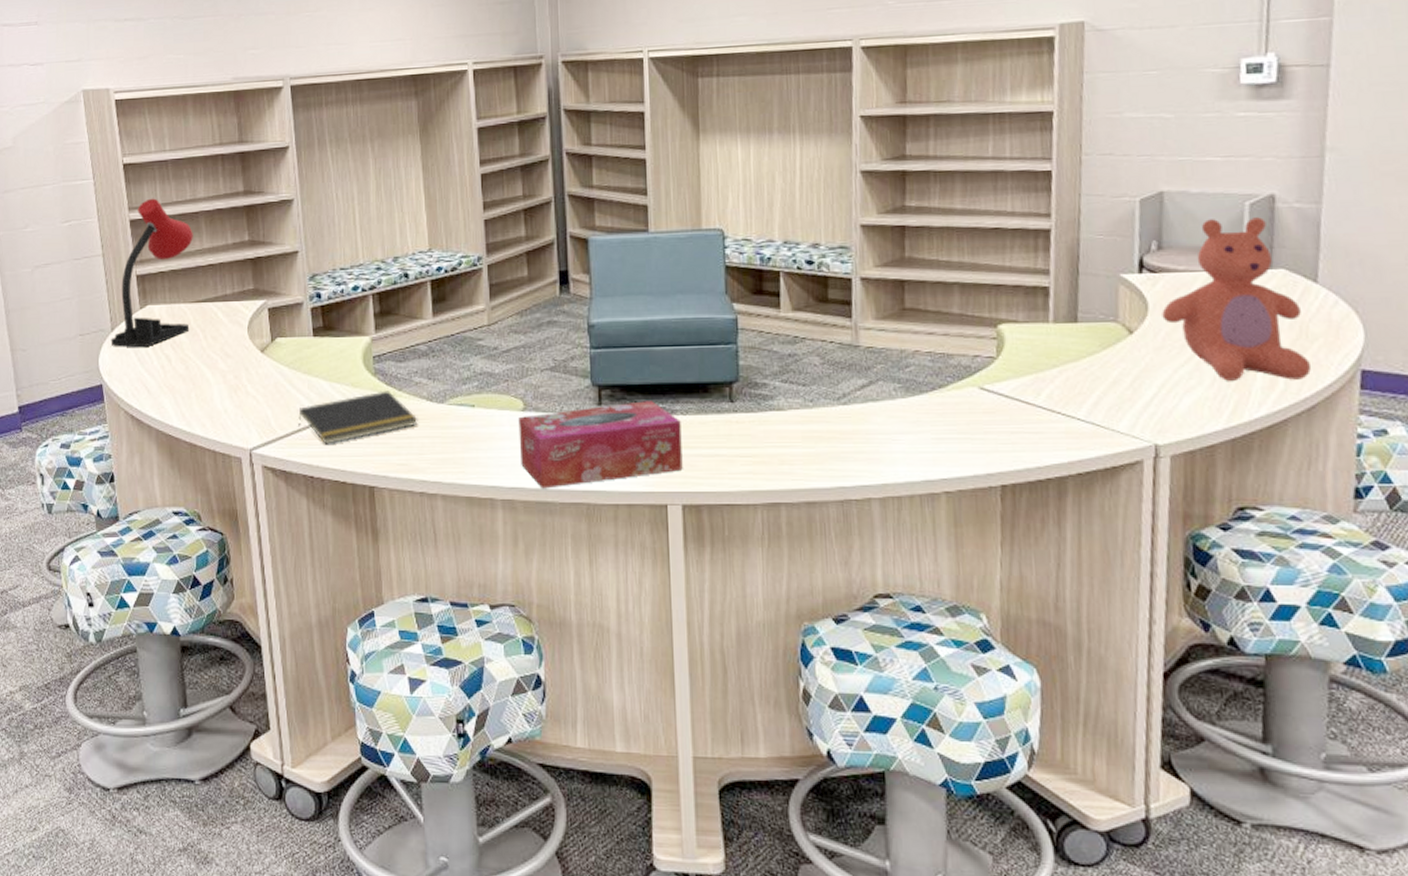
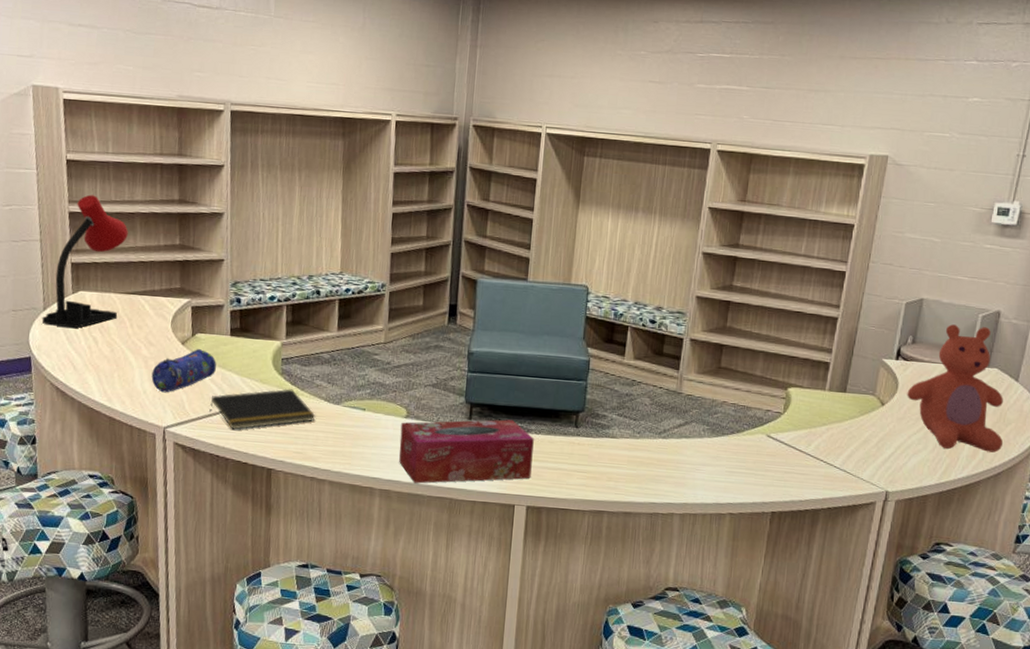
pencil case: none [231,356,301,410] -> present [151,349,216,393]

